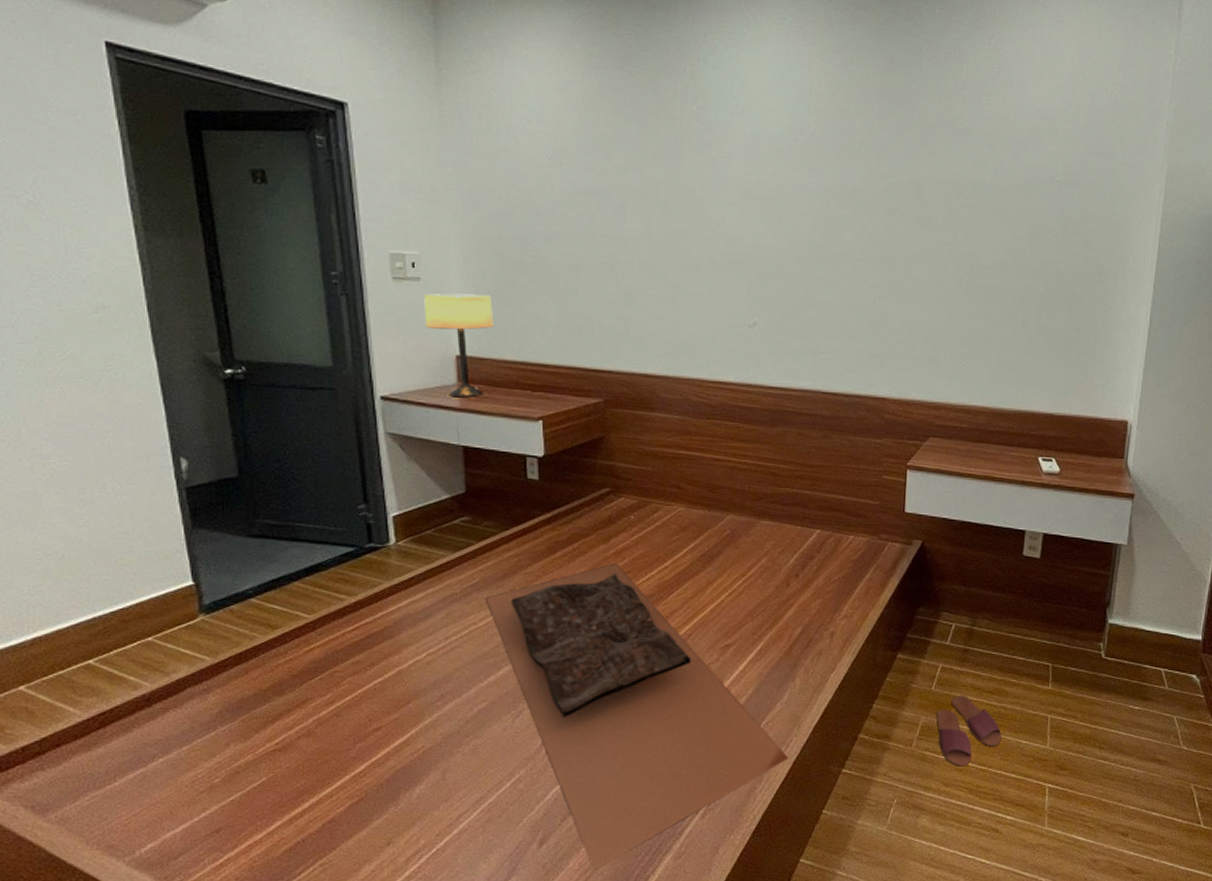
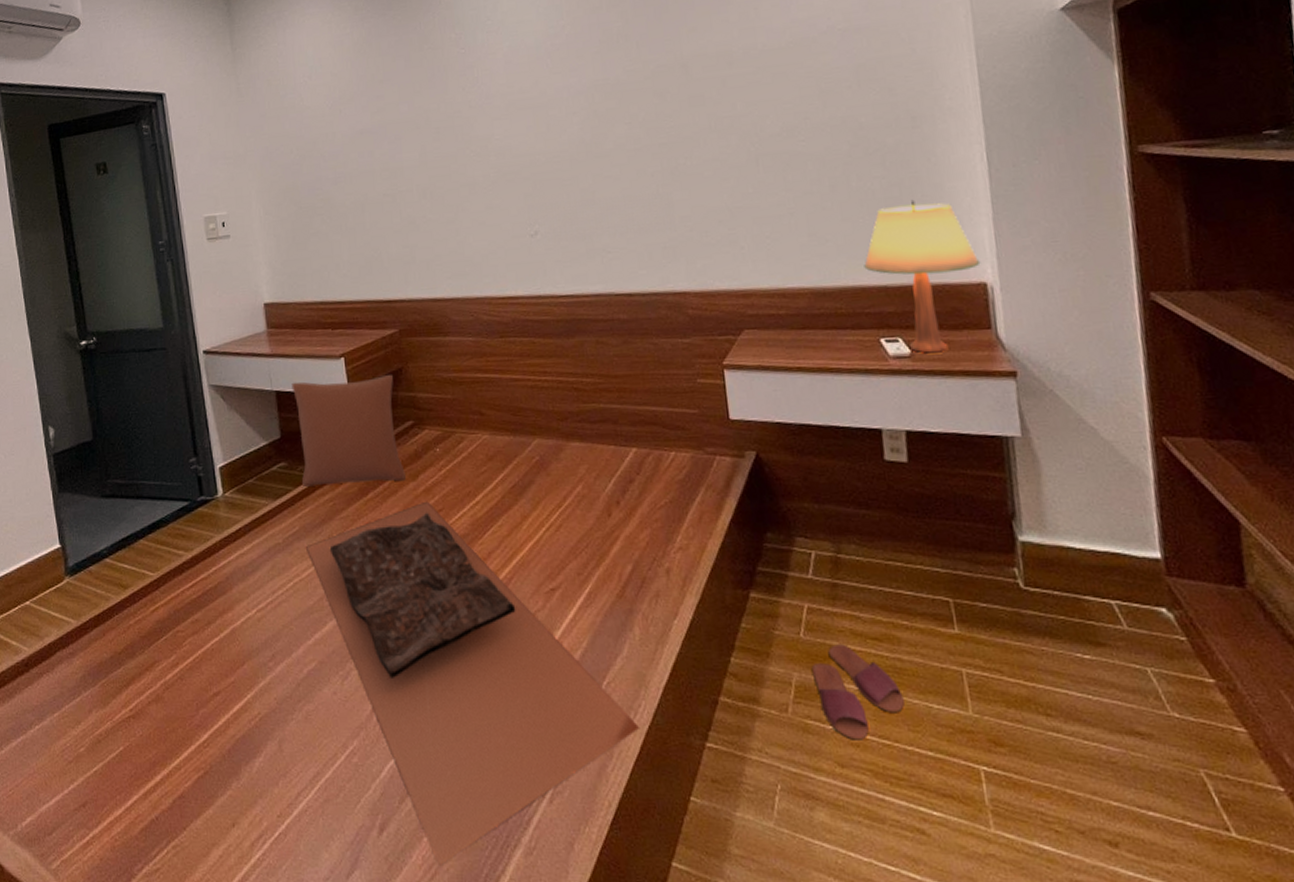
table lamp: present [424,293,494,398] -> none [234,242,295,345]
pillow: none [482,439,597,544] -> present [291,375,406,488]
table lamp: none [1037,344,1127,474] -> present [864,199,981,354]

